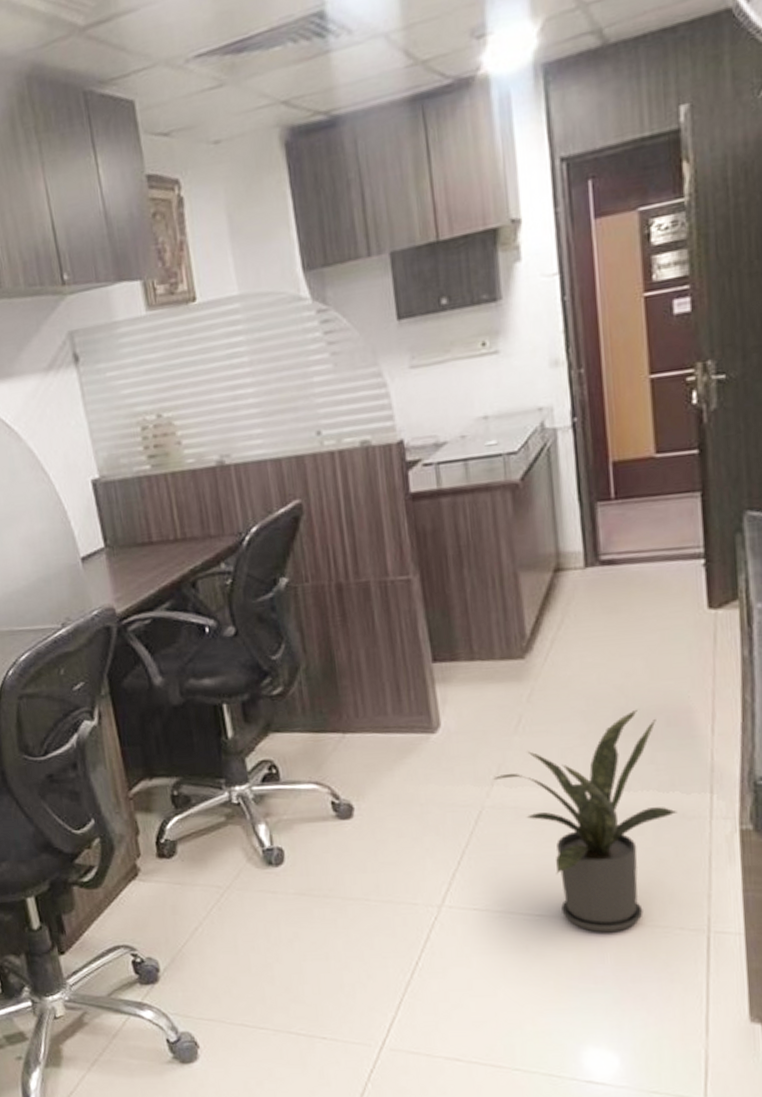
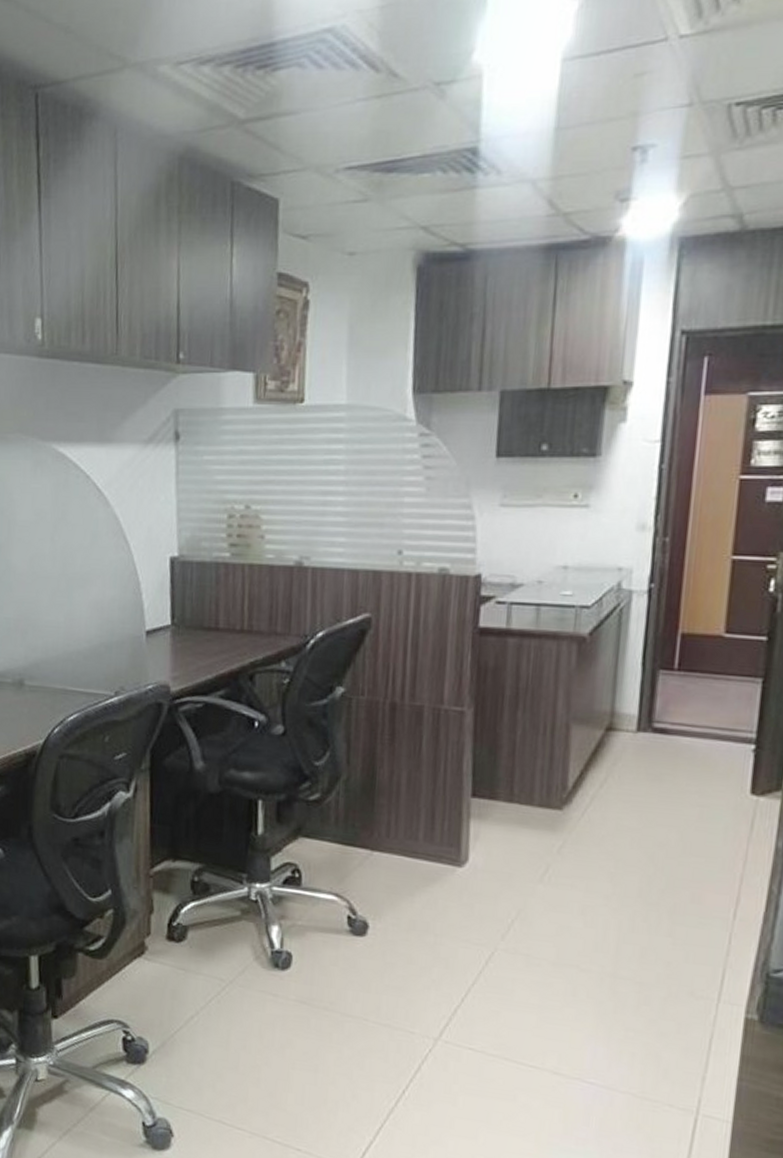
house plant: present [493,709,677,933] -> none [511,880,687,1098]

